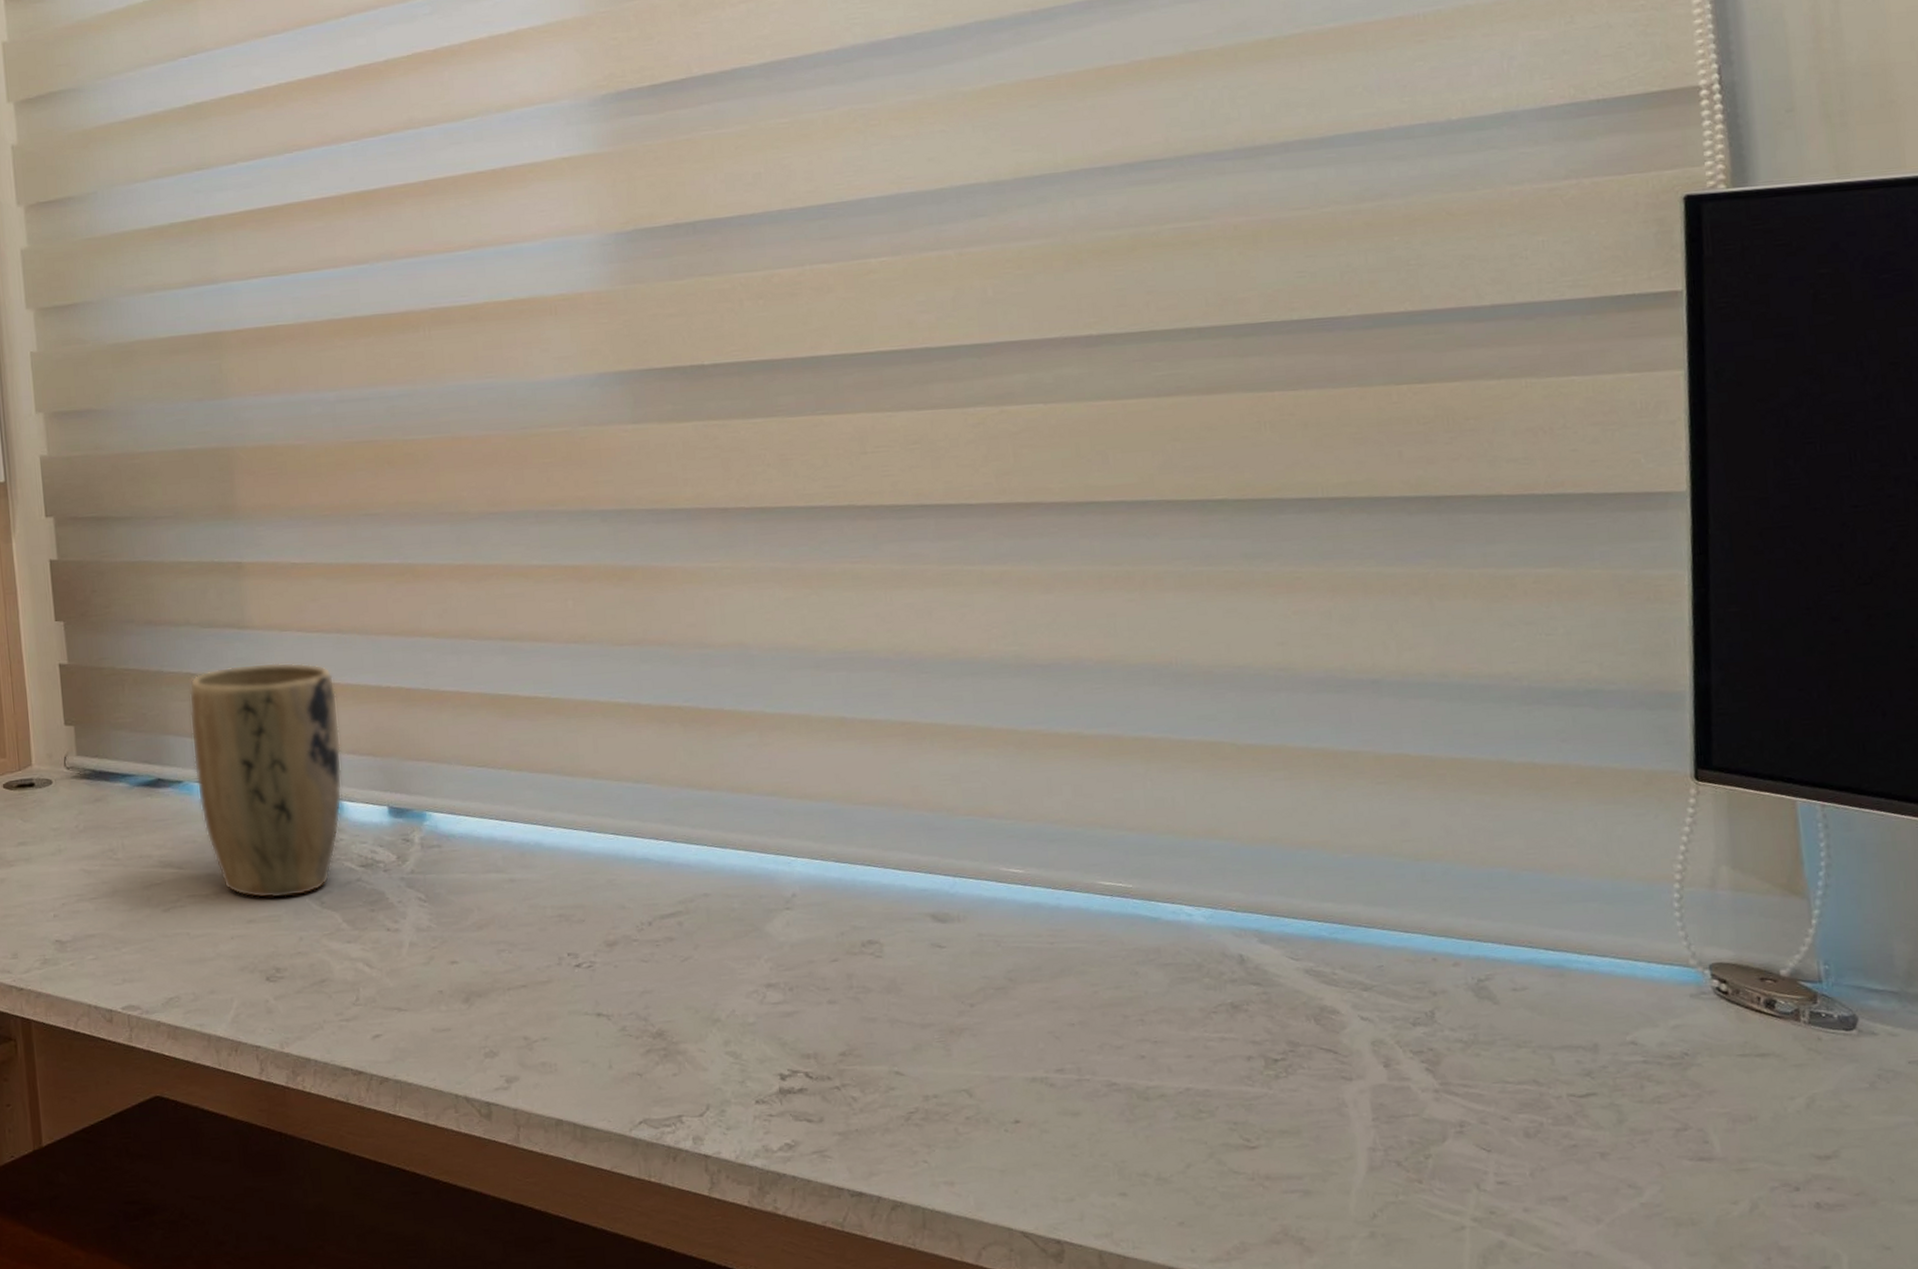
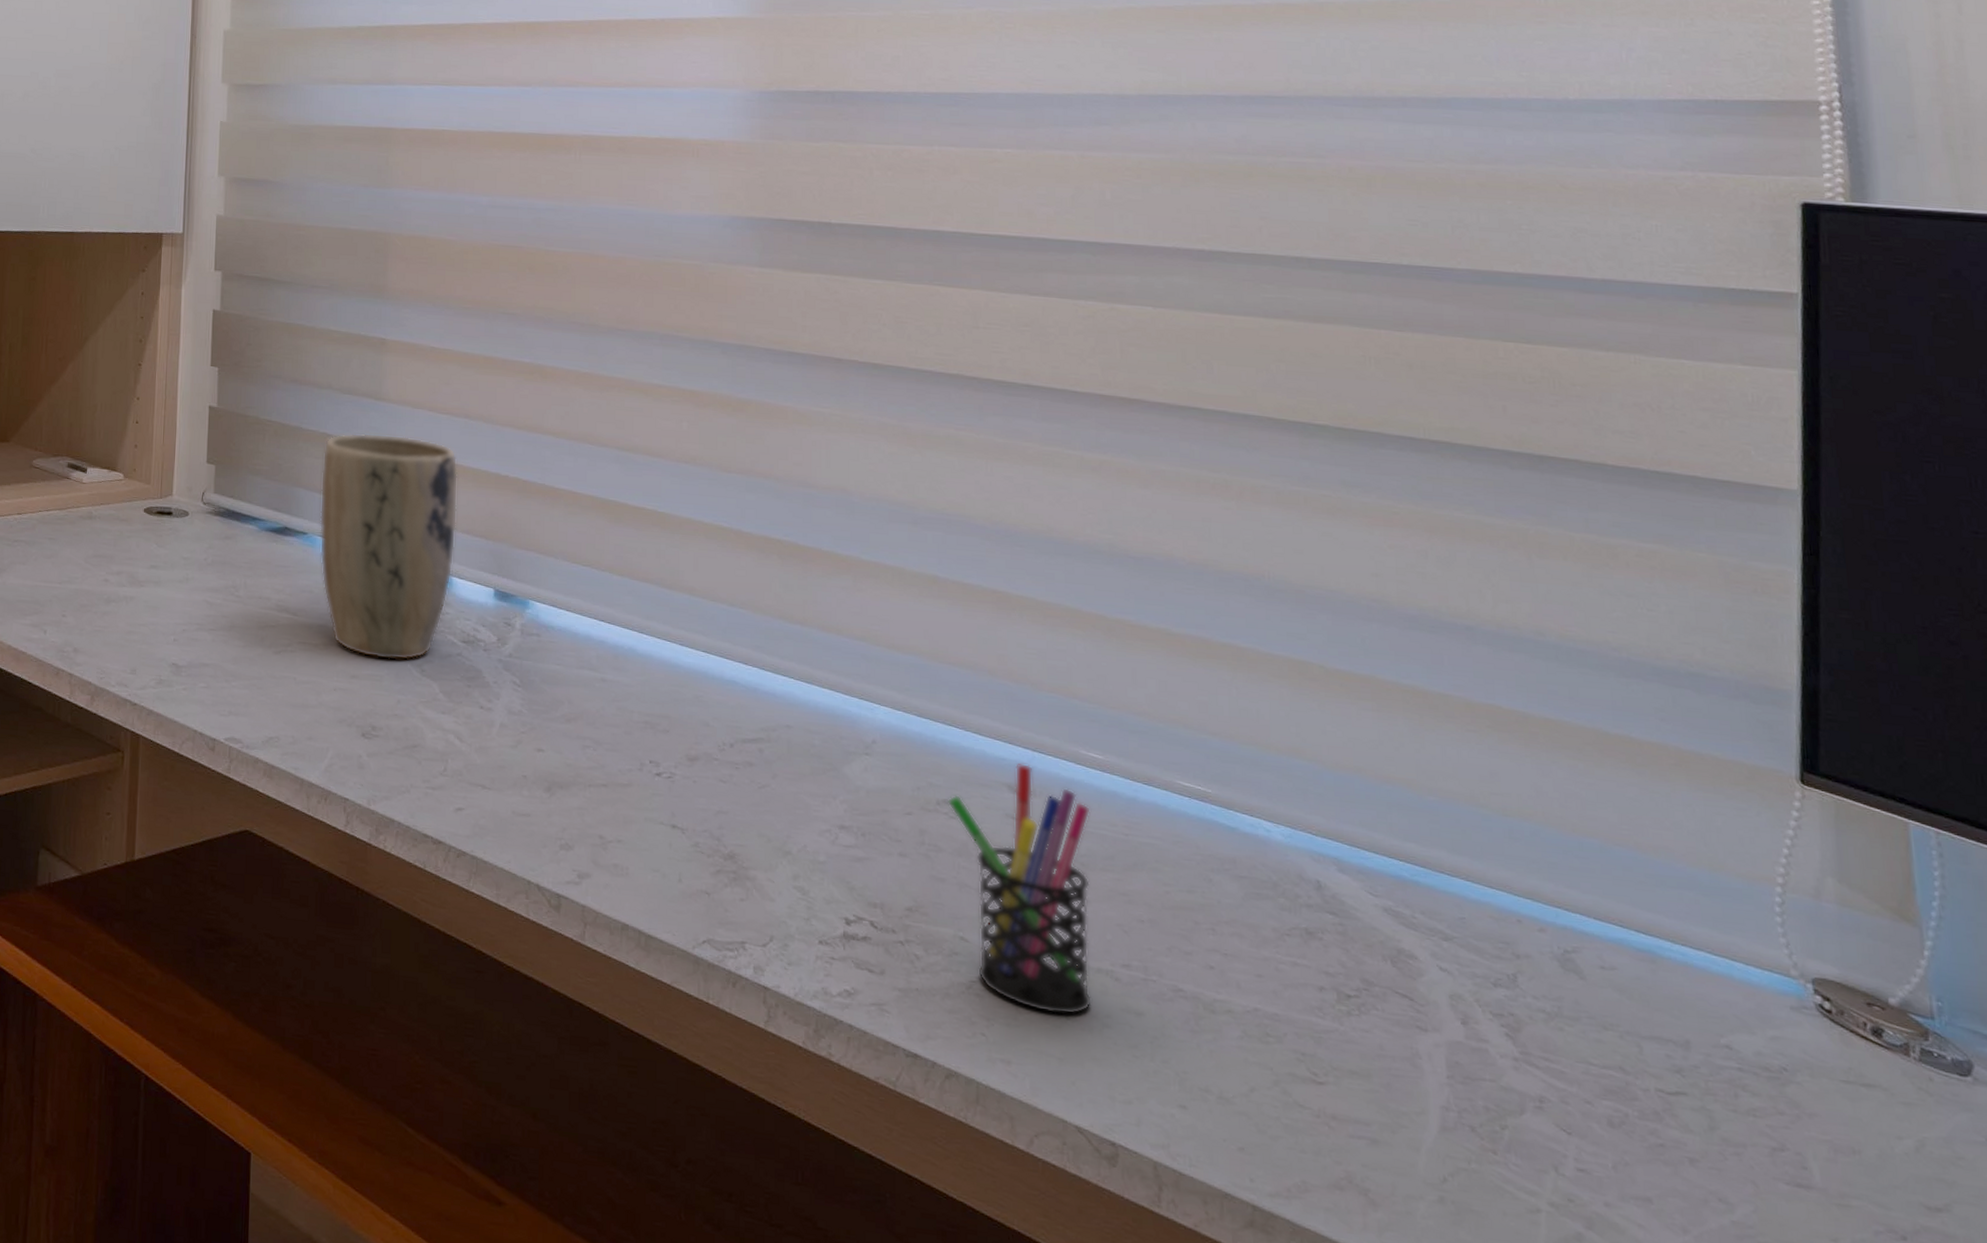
pen holder: none [872,890,1030,1130] -> present [947,762,1093,1016]

